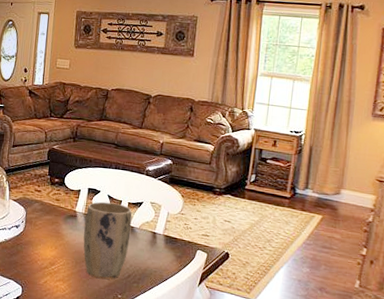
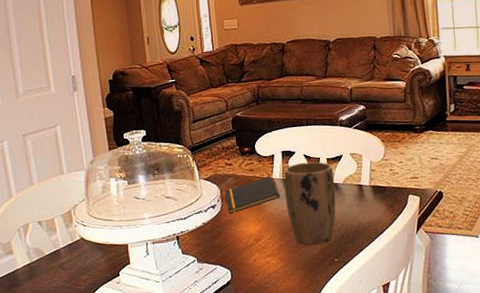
notepad: none [29,208,79,236] -> present [225,176,280,214]

